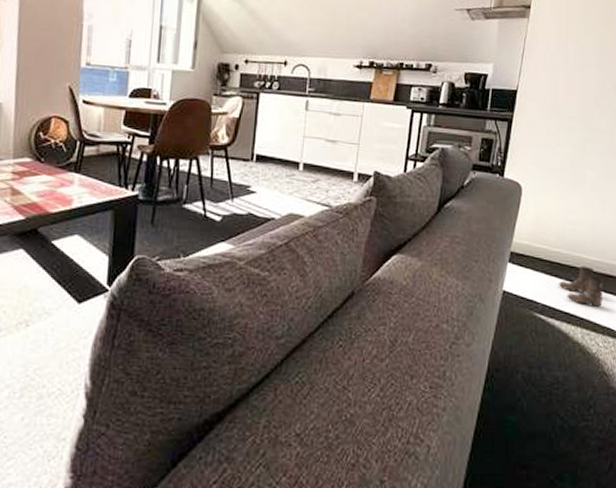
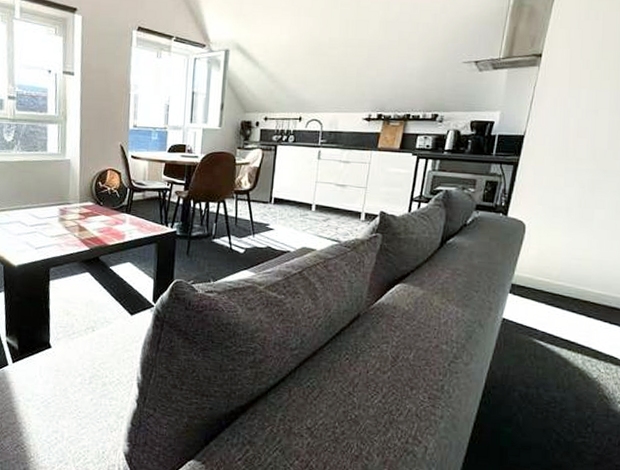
boots: present [558,265,605,307] -> none [560,298,610,336]

